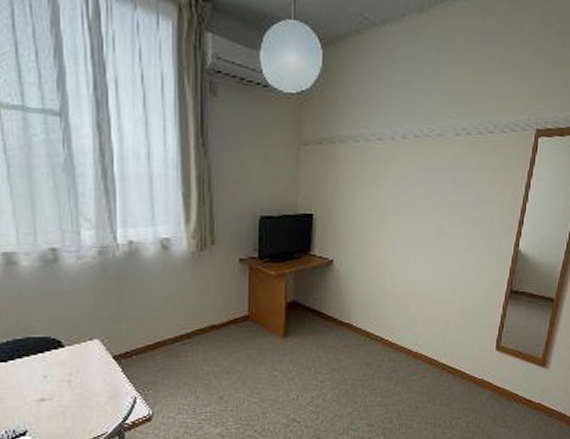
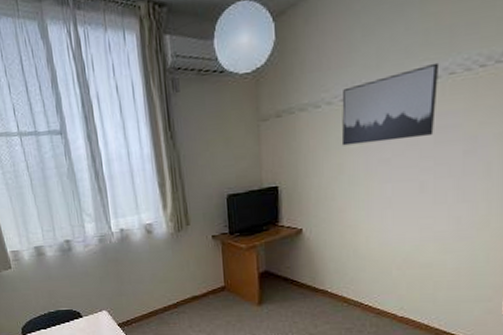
wall art: none [375,121,460,186] -> present [341,62,440,146]

